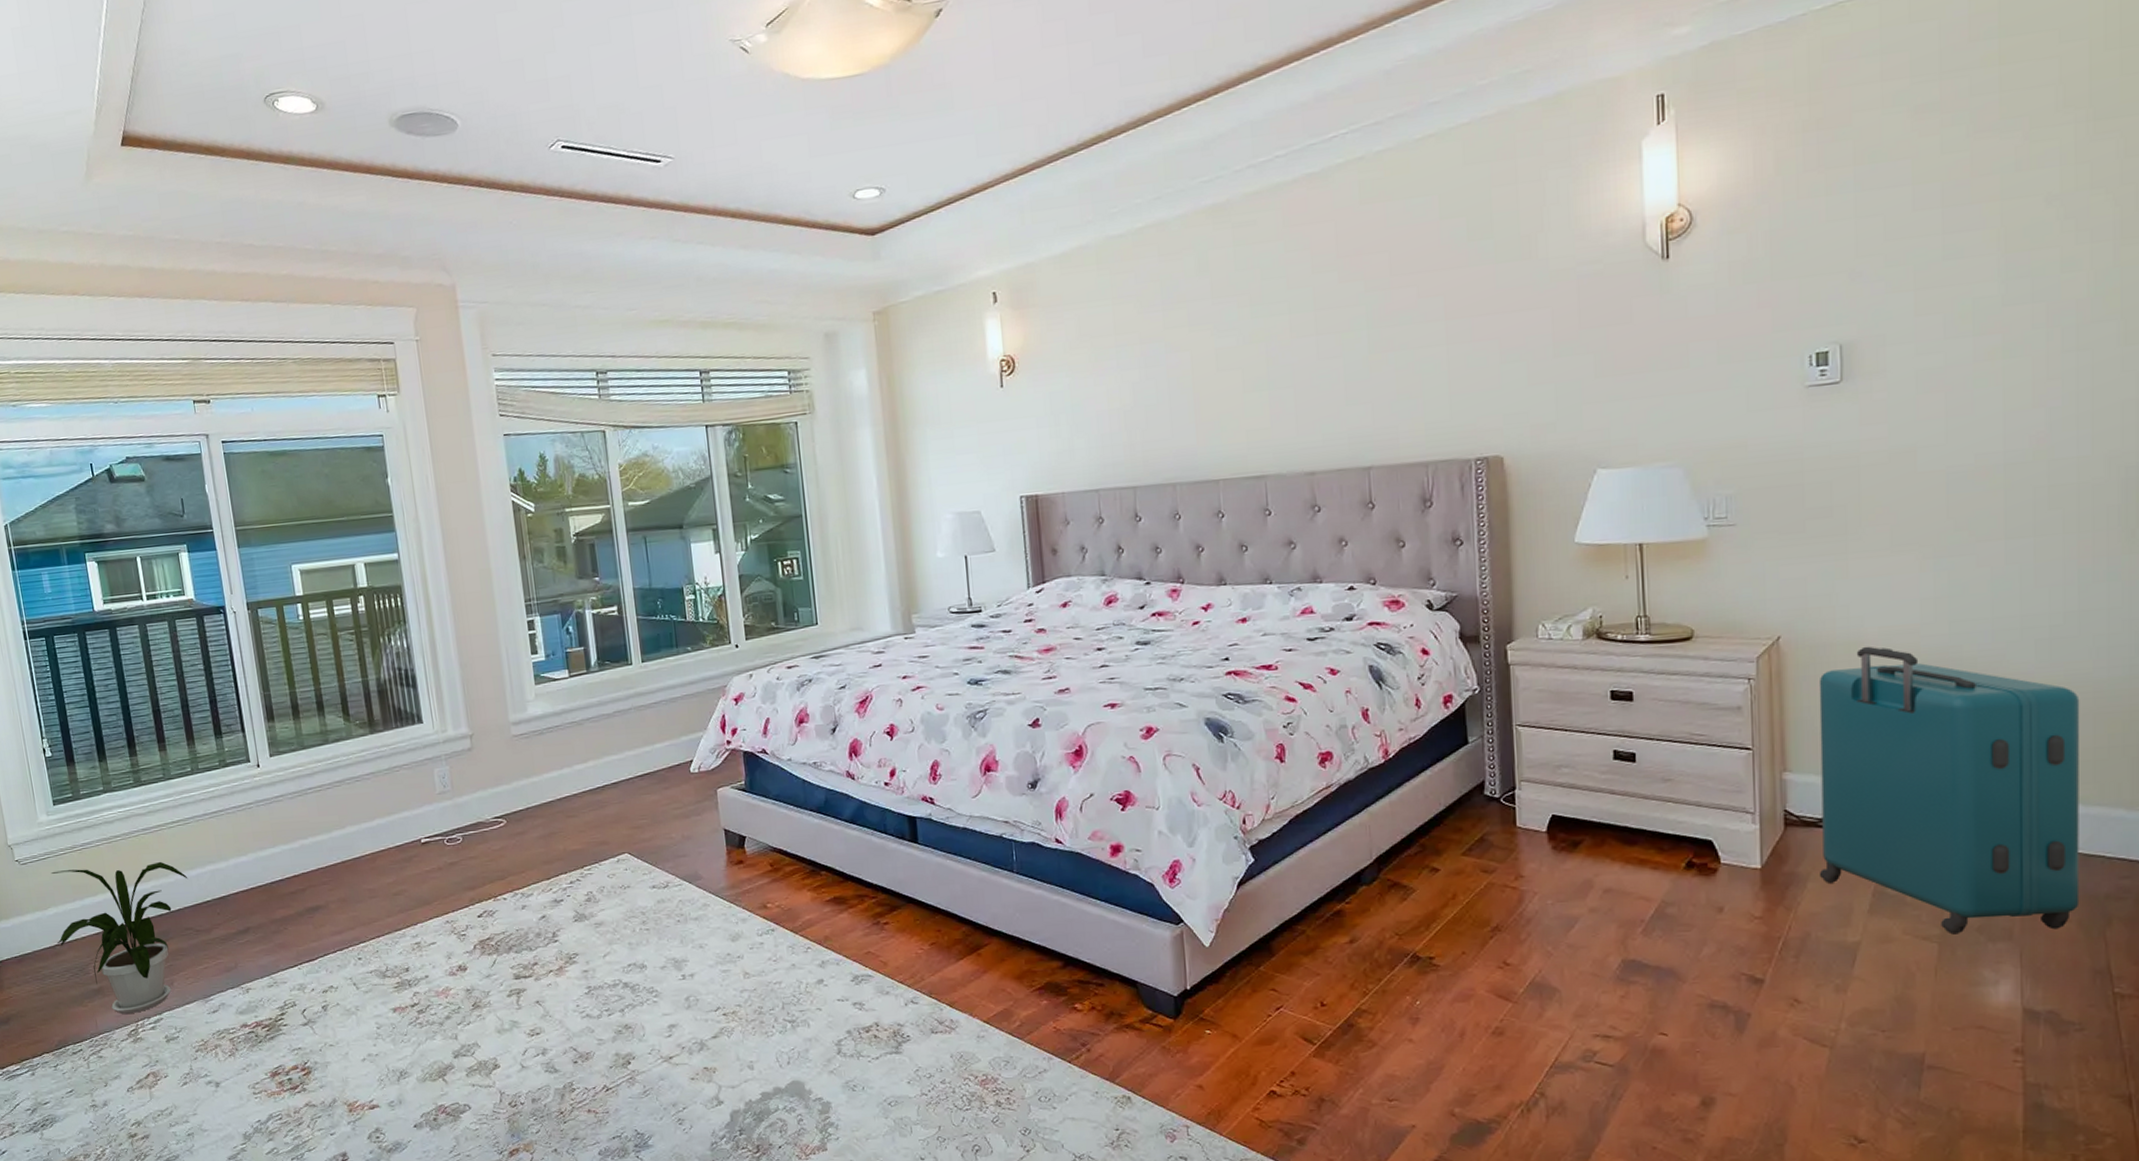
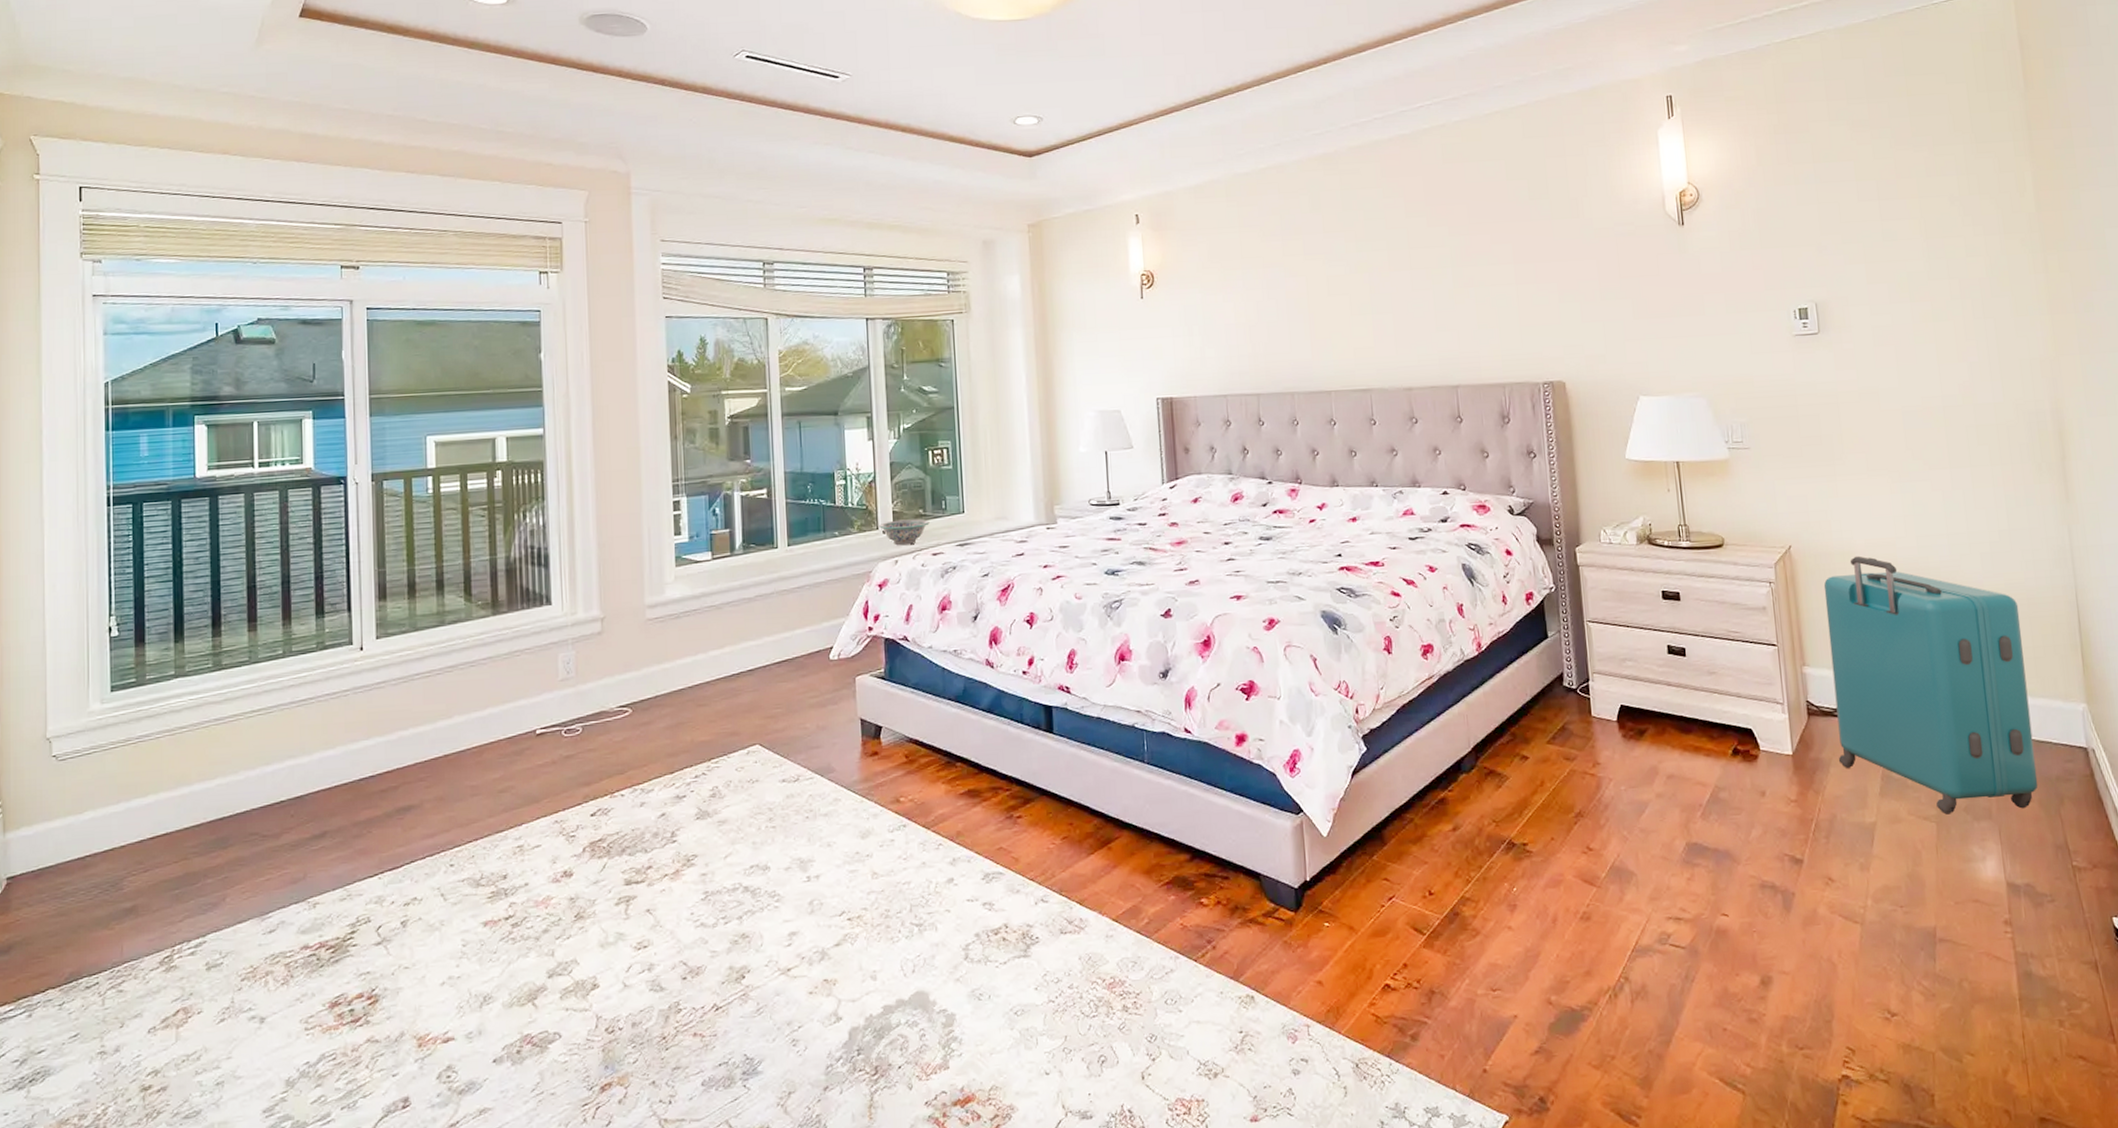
house plant: present [51,861,188,1015] -> none [87,756,262,938]
decorative bowl: none [730,632,783,660] -> present [878,519,930,546]

